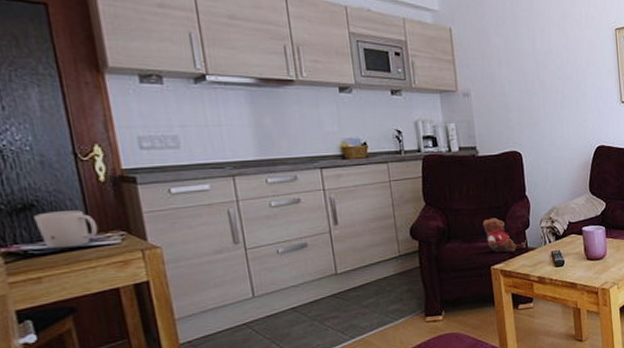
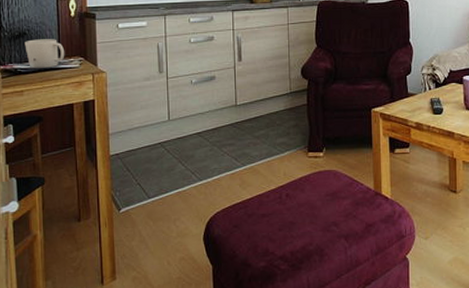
teddy bear: present [482,217,527,253] -> none [367,62,407,97]

